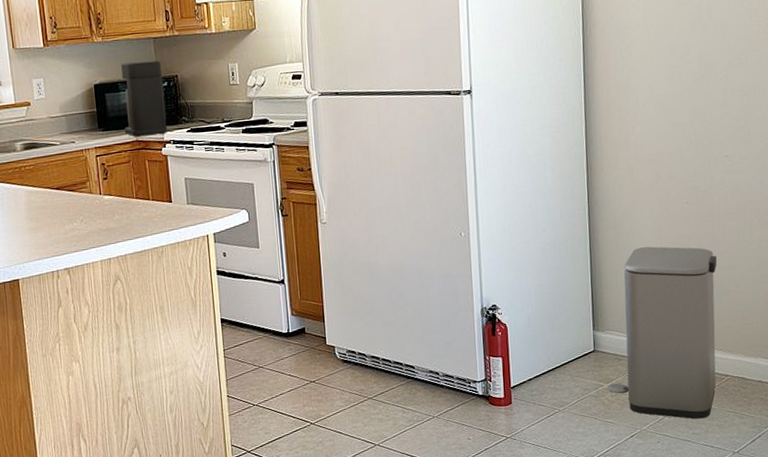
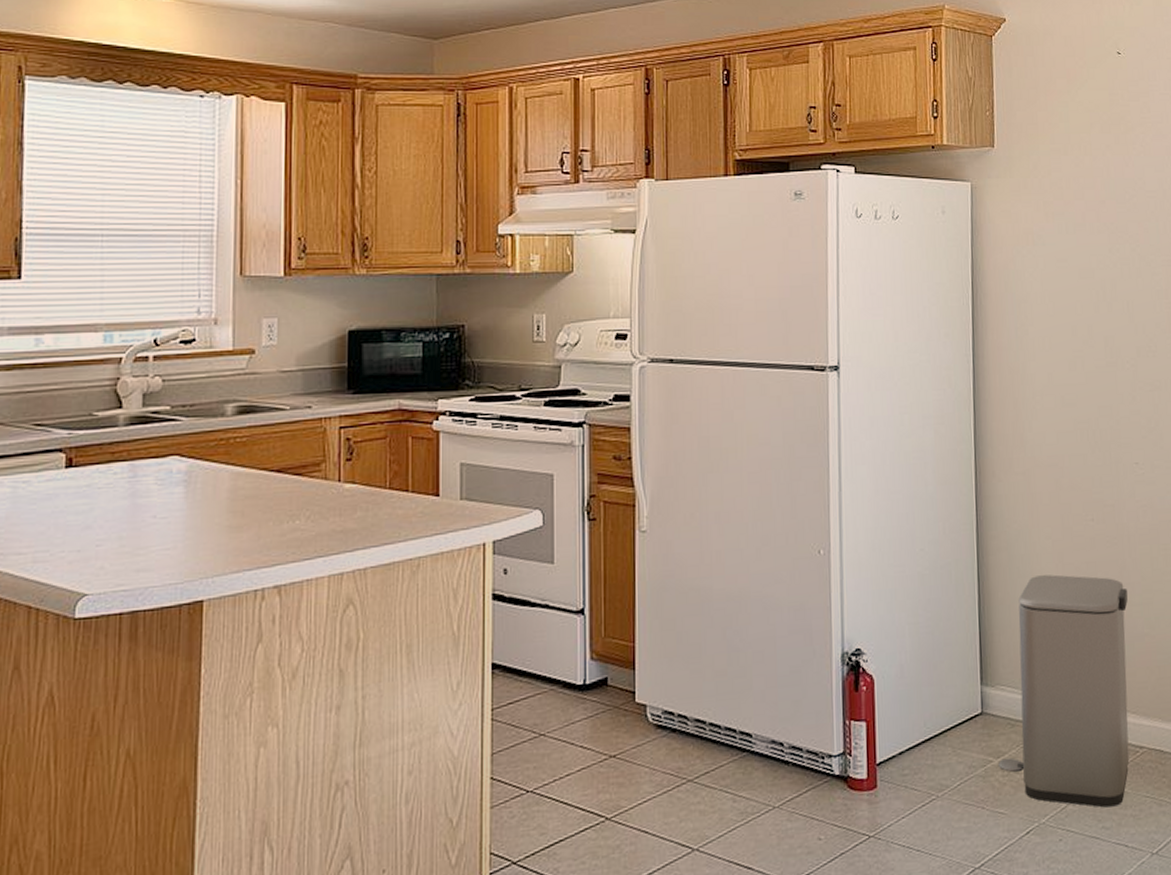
coffee maker: present [121,59,168,137] -> none [383,303,444,404]

